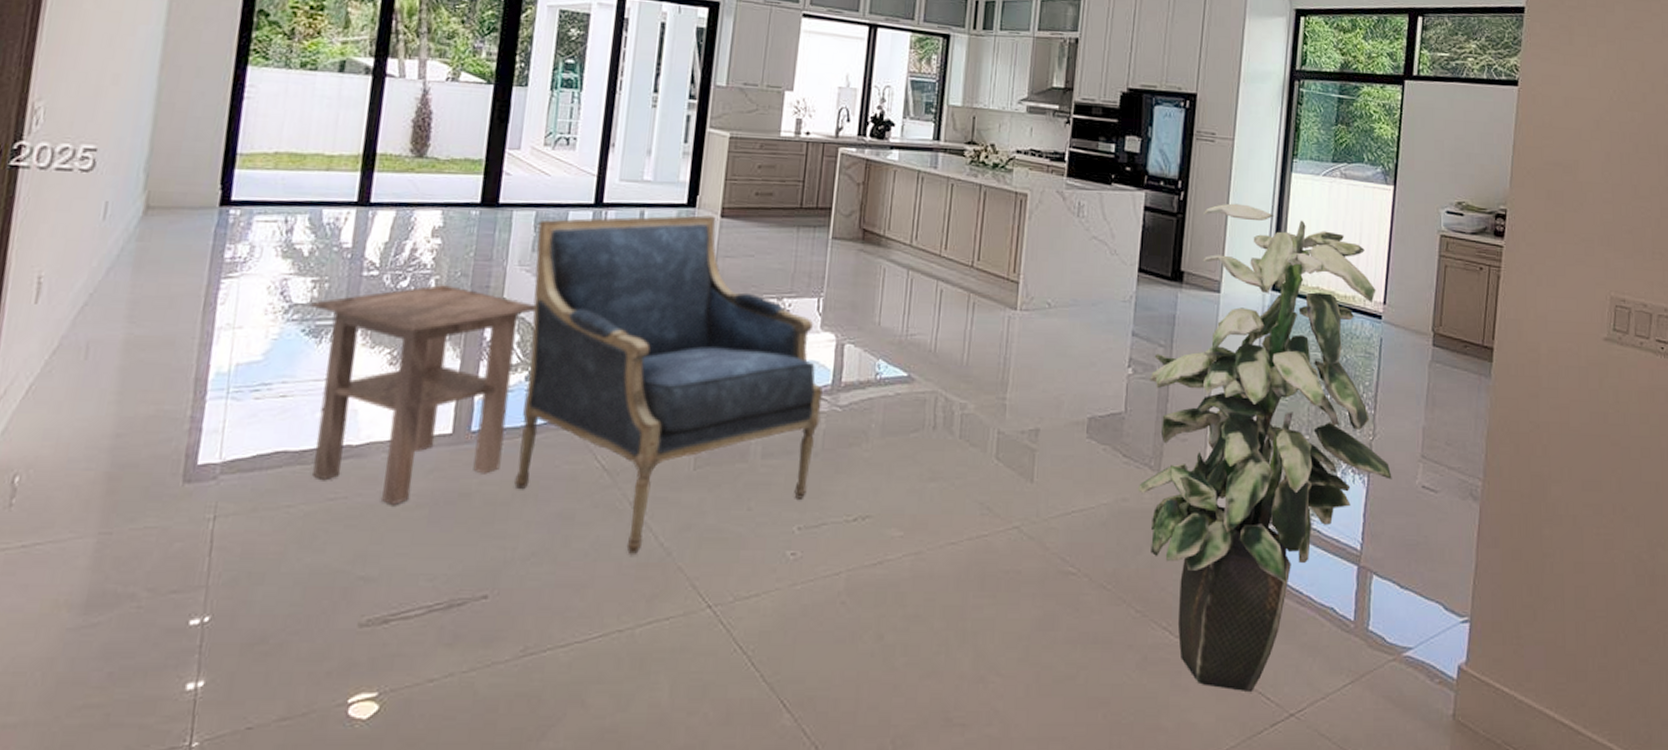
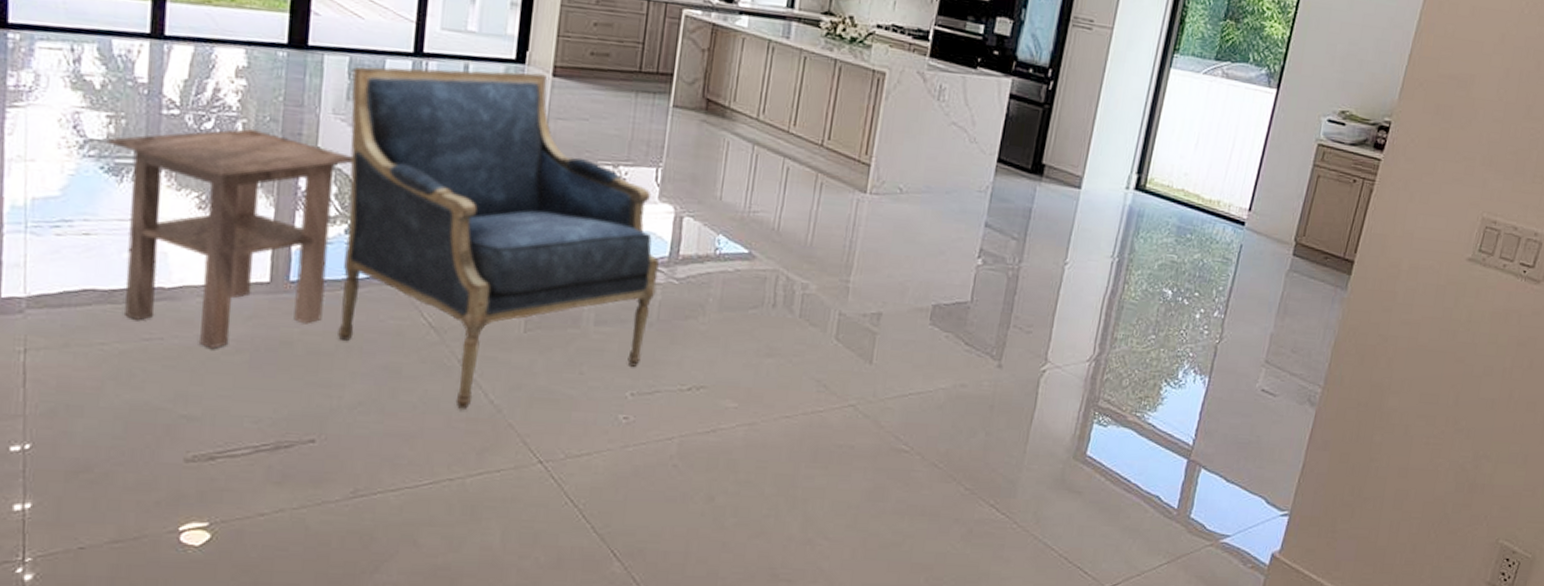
indoor plant: present [1137,203,1392,693] -> none [976,96,1243,567]

